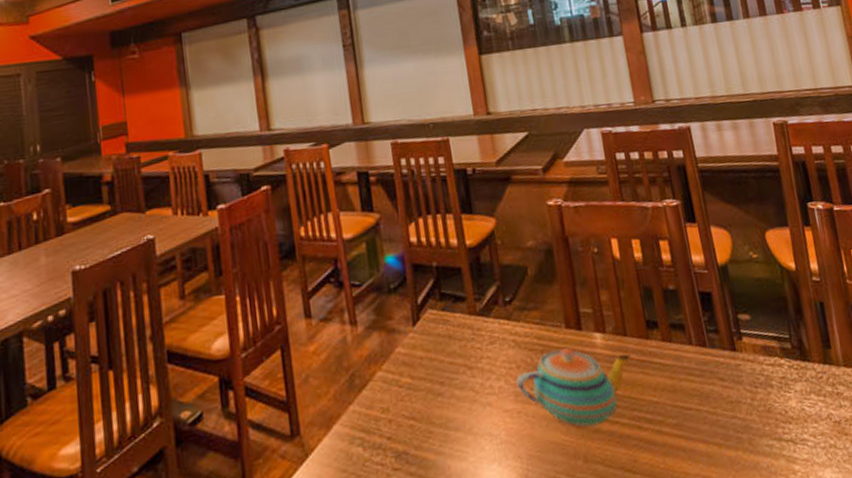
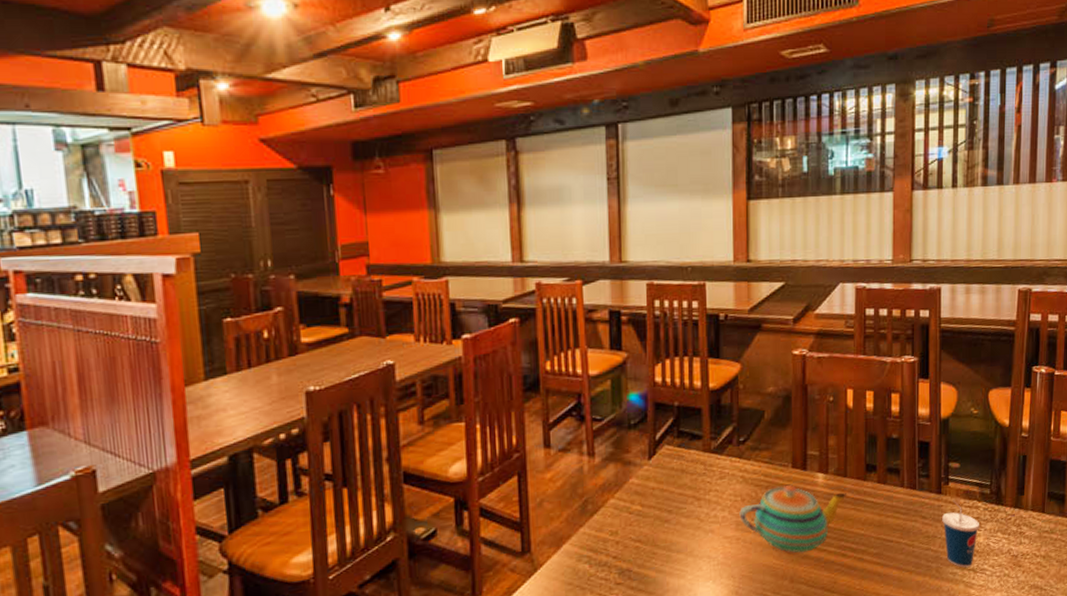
cup: none [742,357,790,438] -> present [942,500,980,568]

